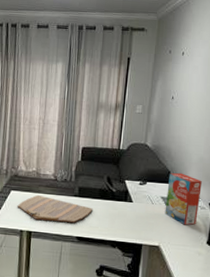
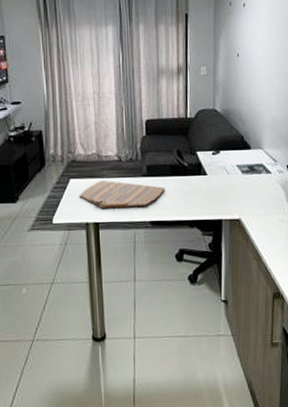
cereal box: present [165,172,202,225] -> none [242,136,278,193]

